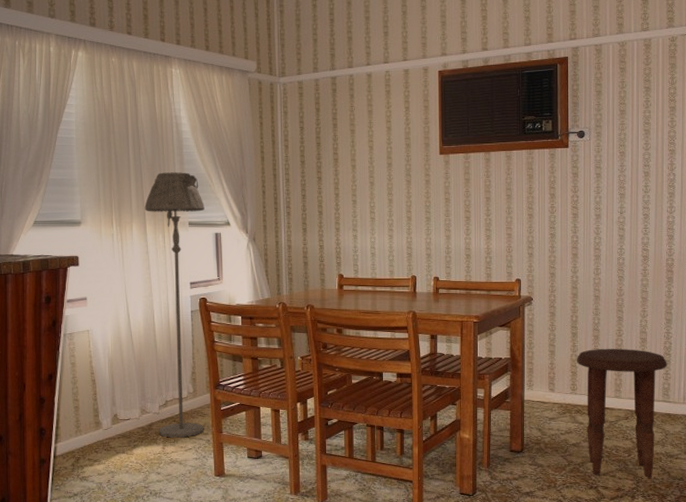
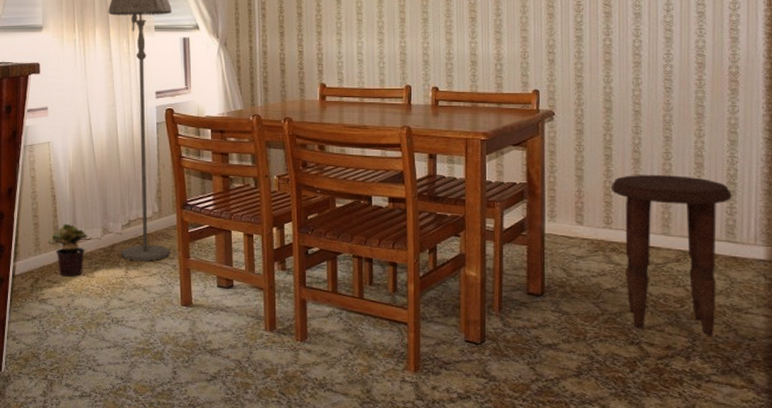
potted plant: none [87,405,127,455] -> present [47,223,88,276]

